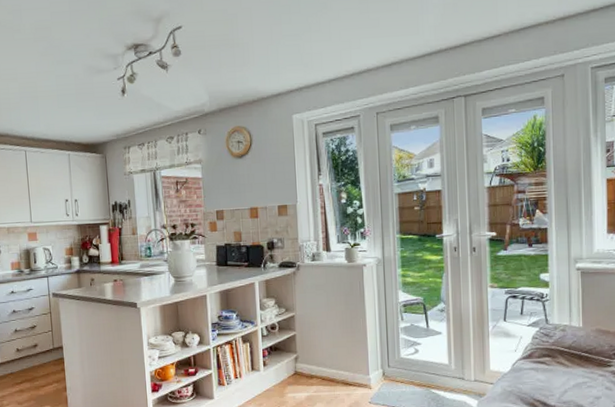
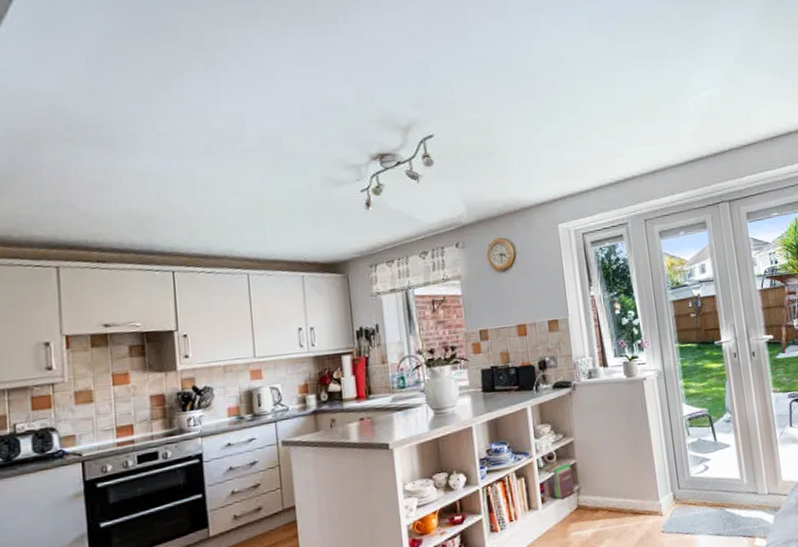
books: none [265,332,293,365] -> present [542,462,575,500]

